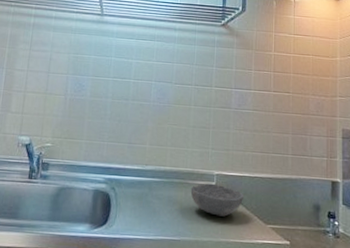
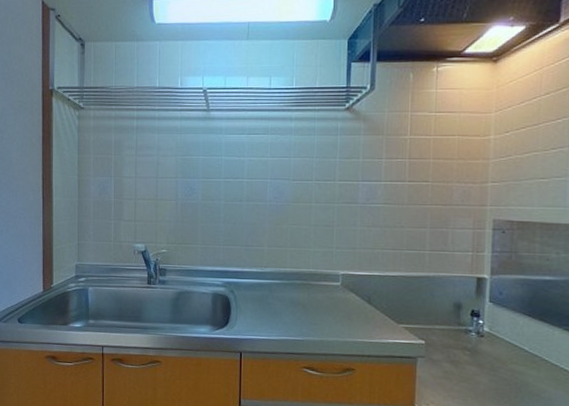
bowl: present [190,183,244,217] -> none [314,283,374,317]

